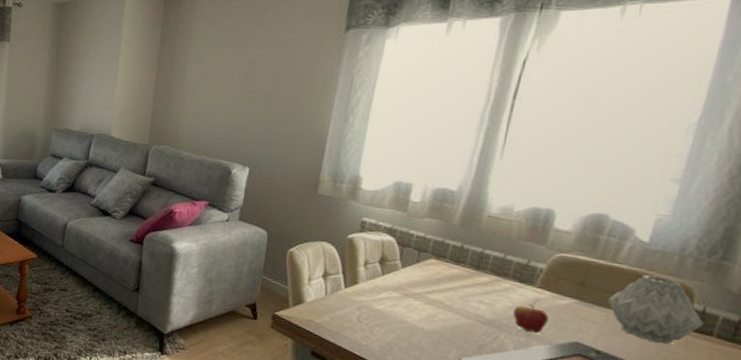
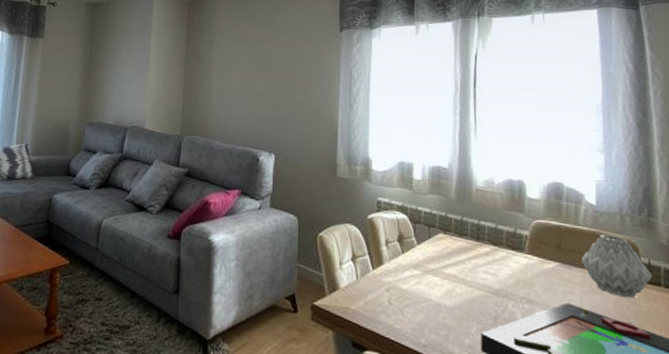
fruit: present [513,298,549,333] -> none [514,264,542,299]

